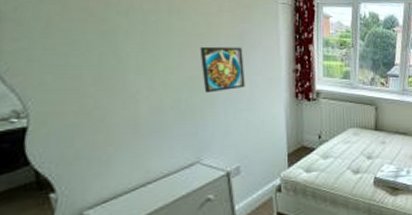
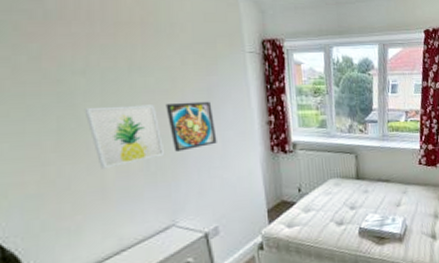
wall art: none [124,46,196,104] -> present [84,105,165,169]

